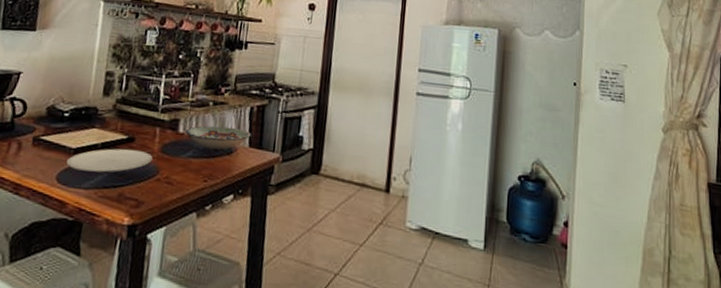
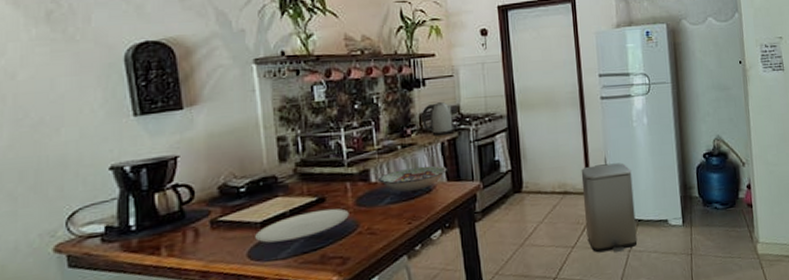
kettle: none [237,67,268,101] -> present [422,102,454,136]
pedal bin: none [377,162,437,264] -> present [581,163,638,253]

